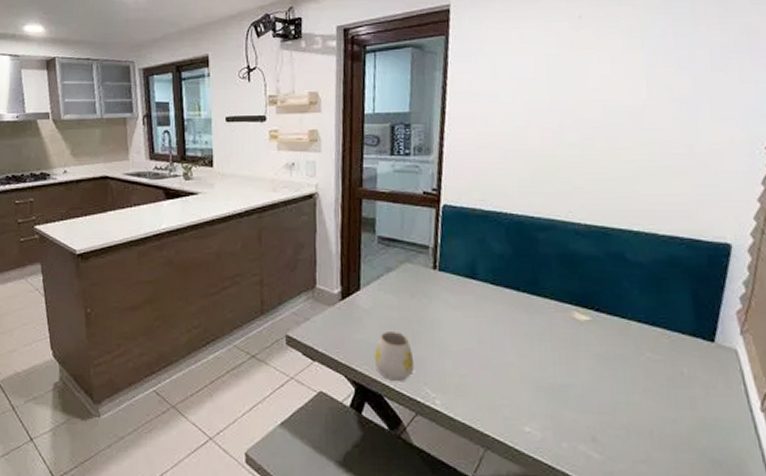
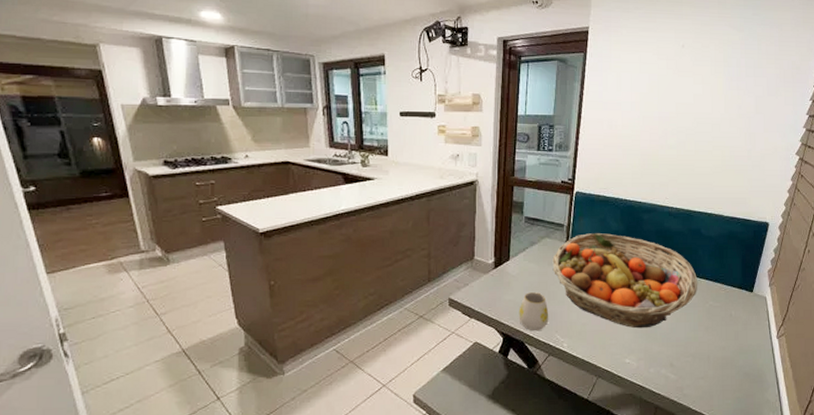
fruit basket: none [416,257,627,386] -> present [552,233,698,329]

